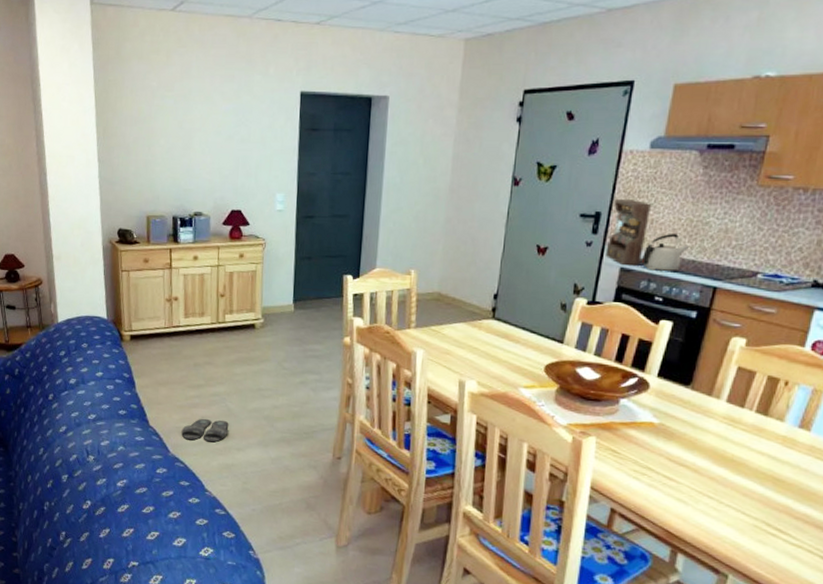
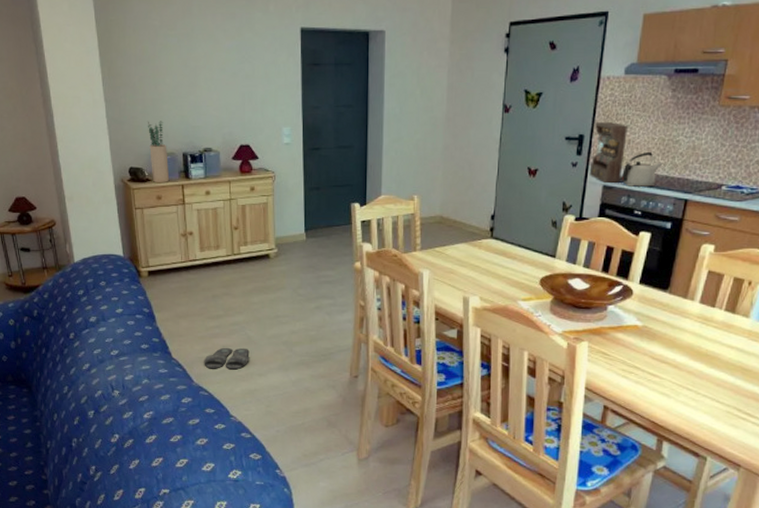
vase: none [138,182,158,247] -> present [147,121,170,184]

